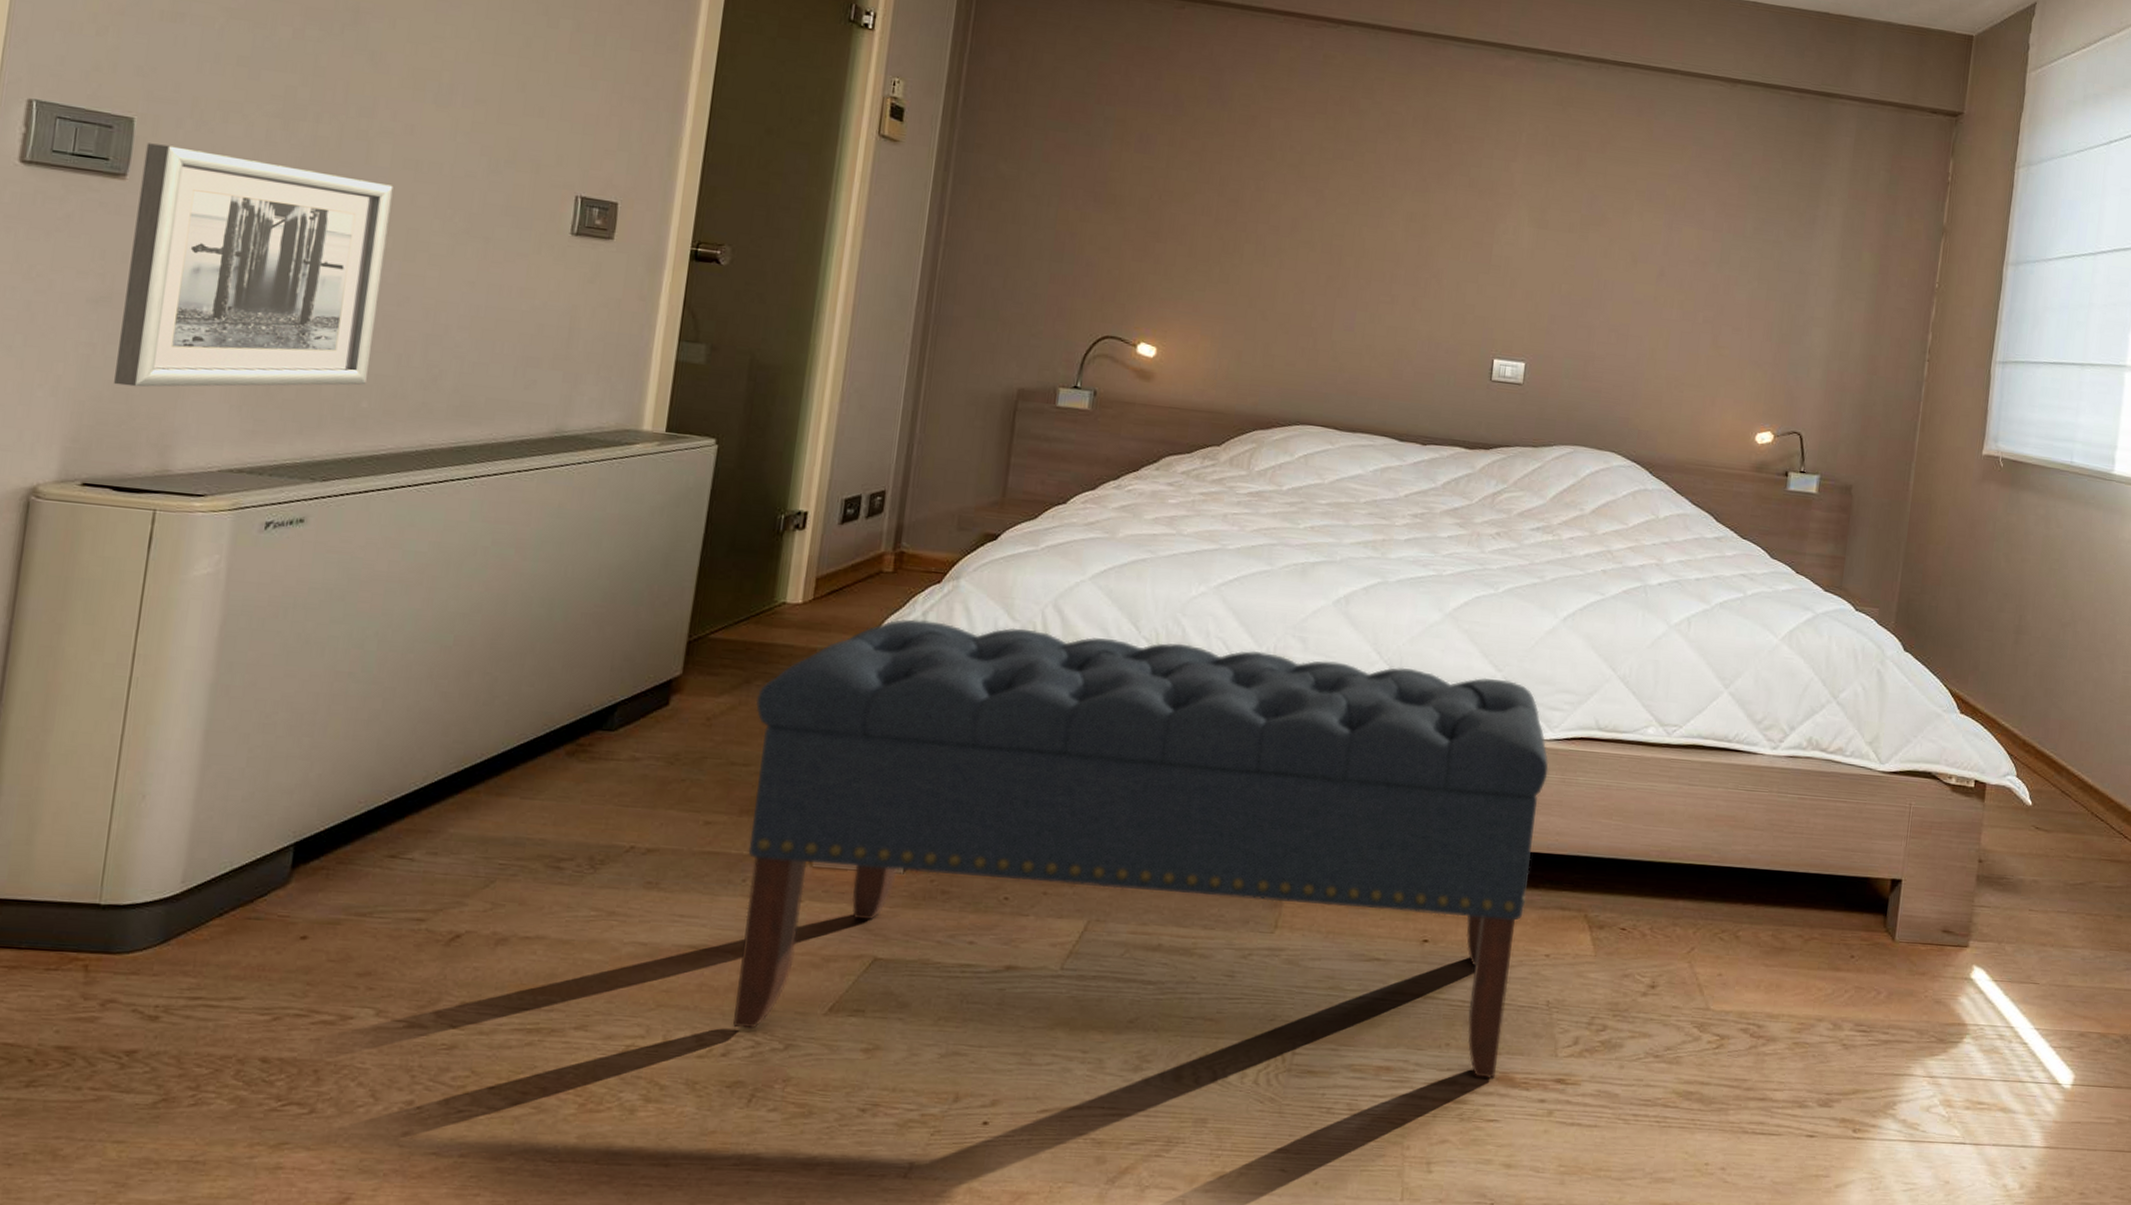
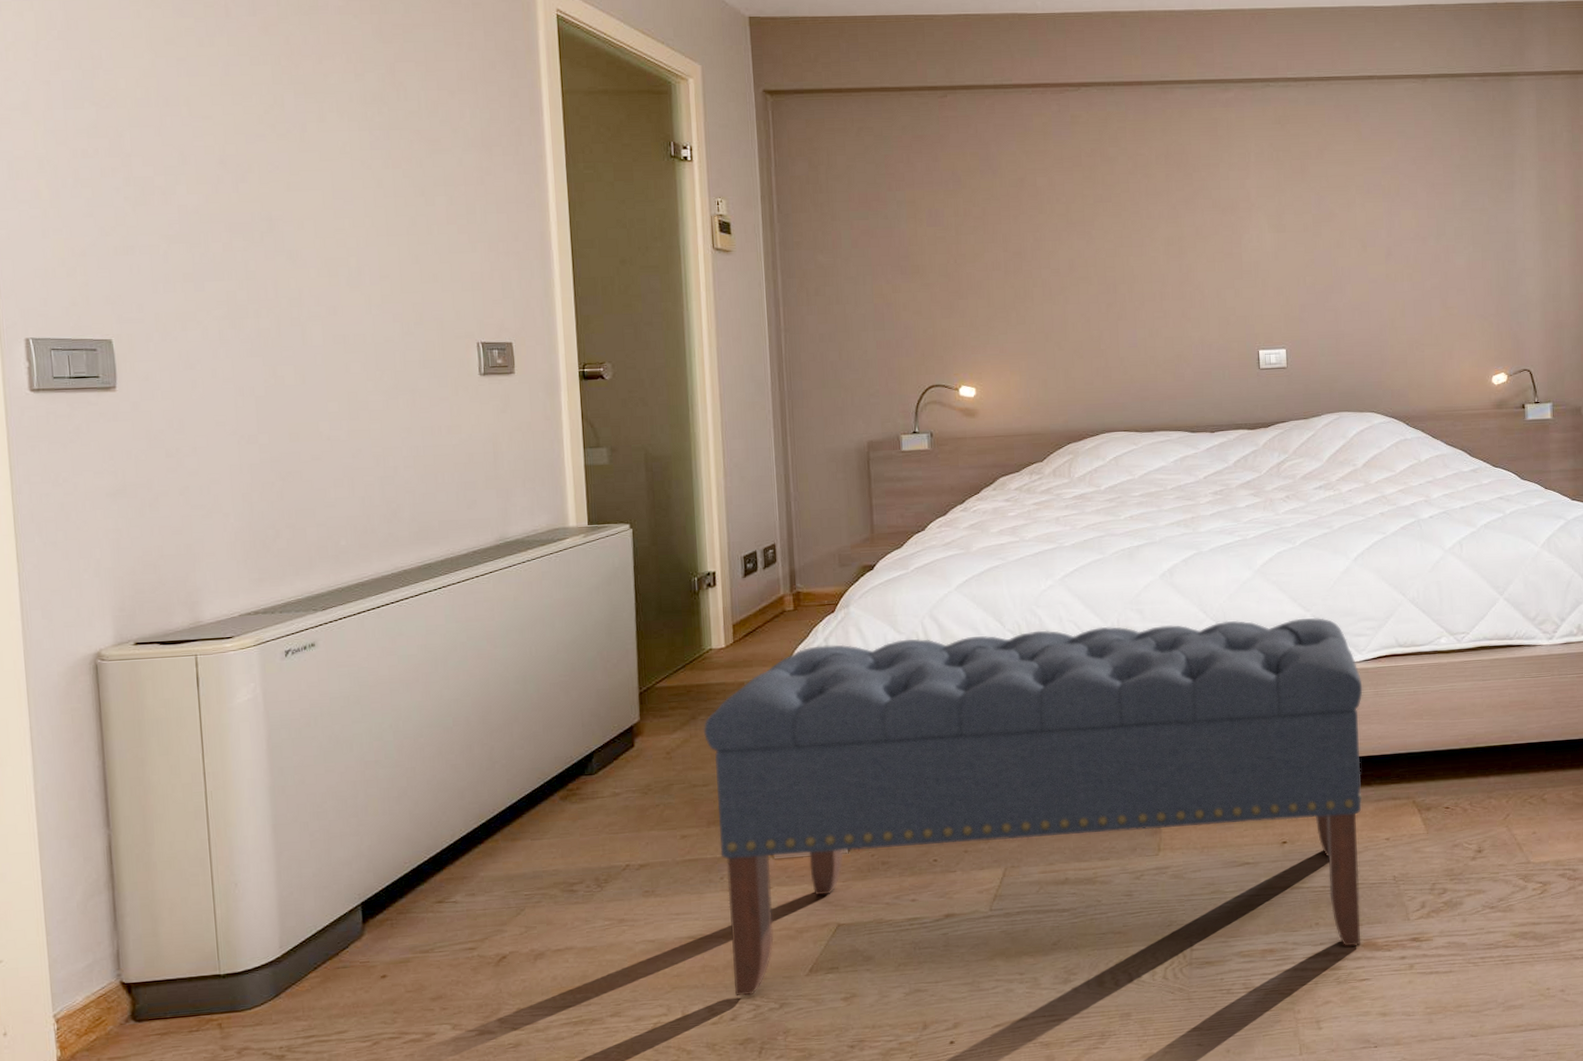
wall art: present [114,143,393,387] -> none [126,357,341,559]

